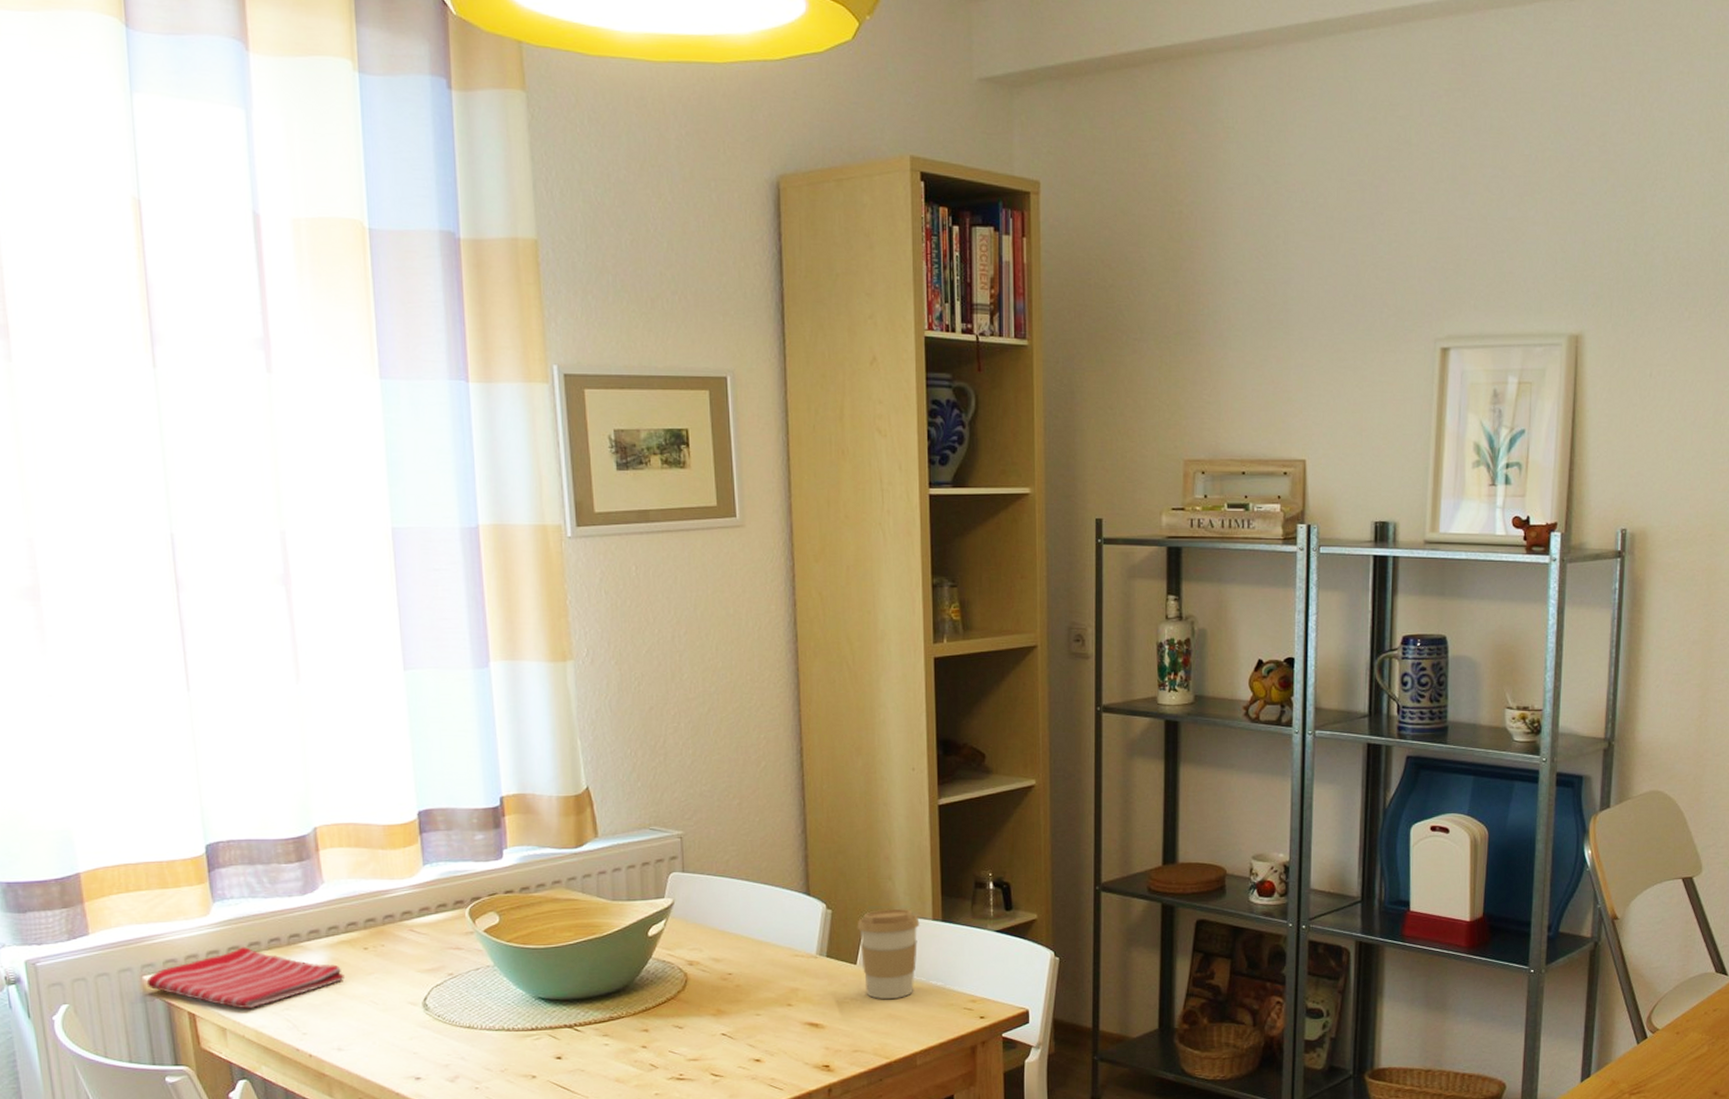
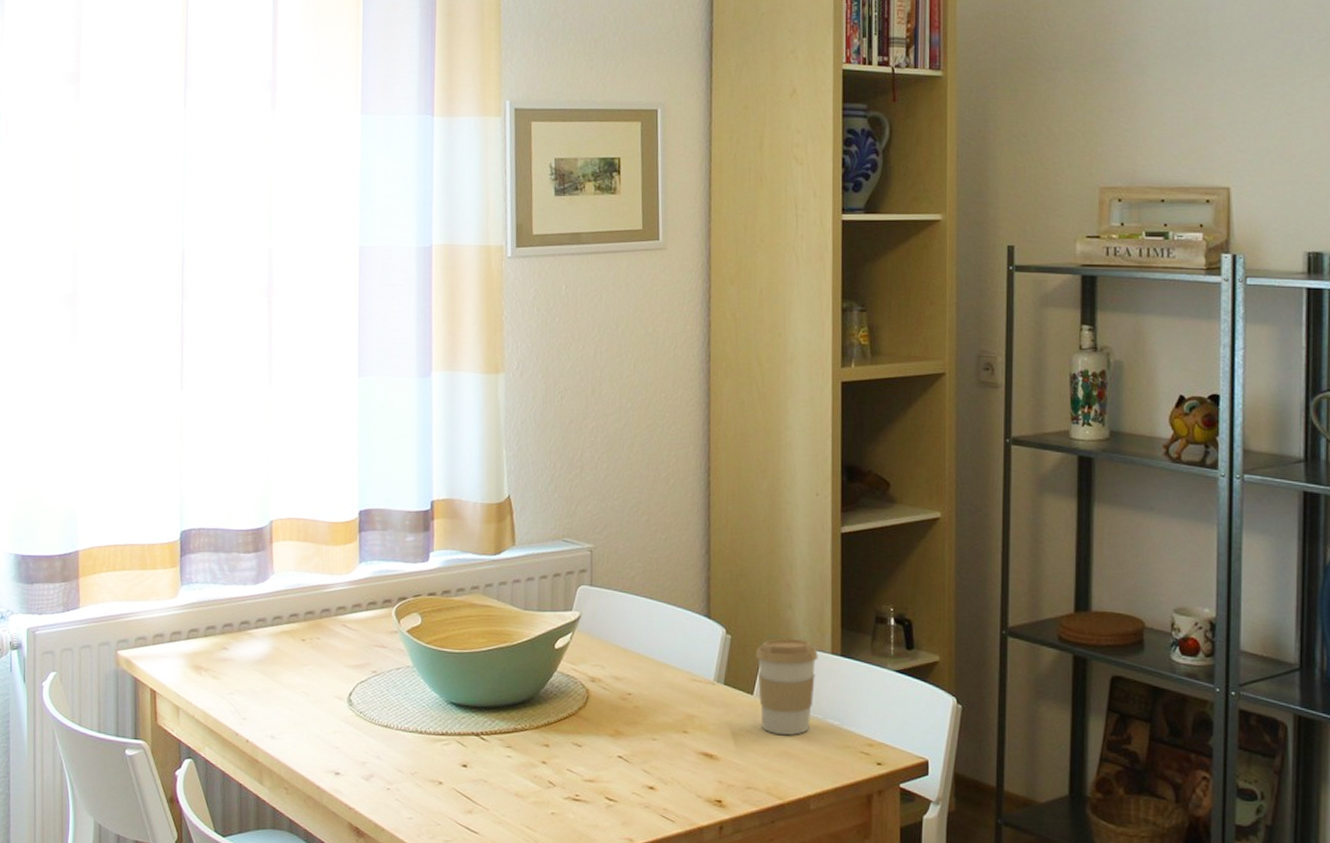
dish towel: present [146,947,344,1009] -> none [120,630,283,691]

